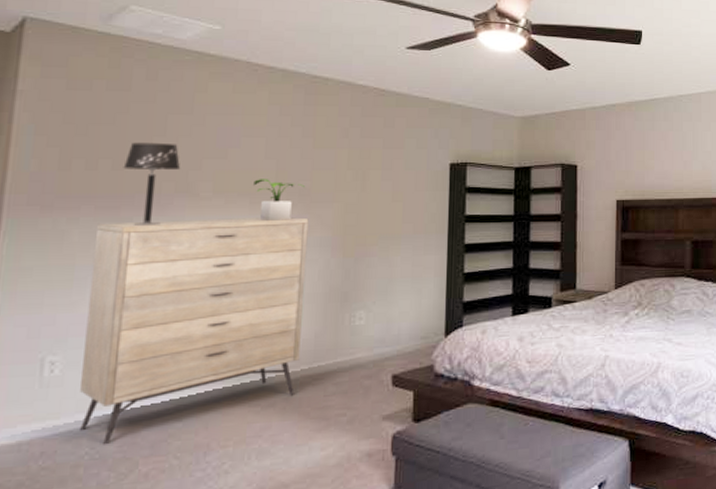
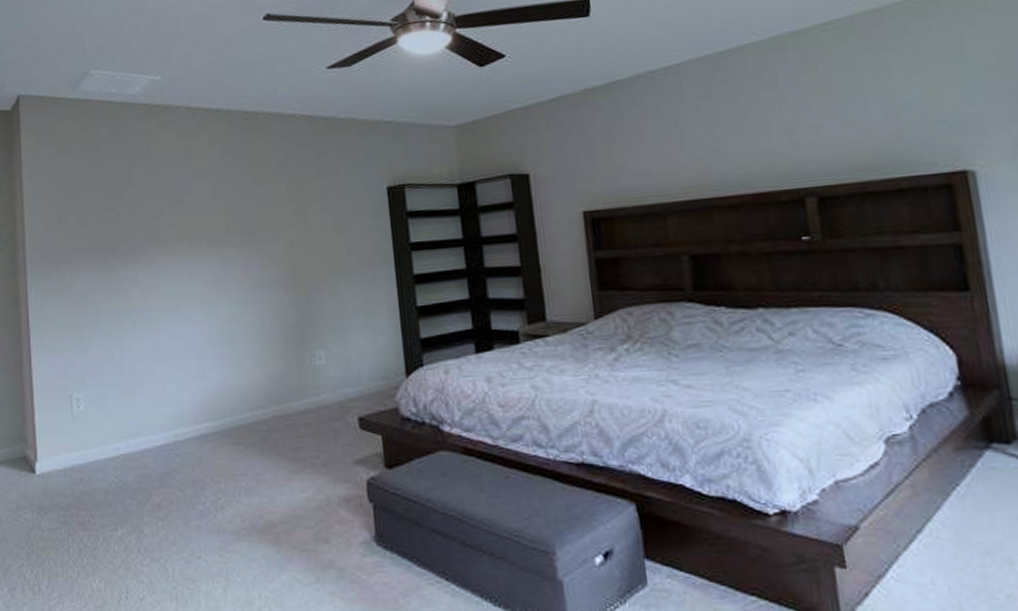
dresser: present [80,217,309,445] -> none [93,256,270,475]
table lamp: present [123,142,181,225] -> none [104,194,148,274]
potted plant: present [253,179,305,221] -> none [207,220,252,262]

